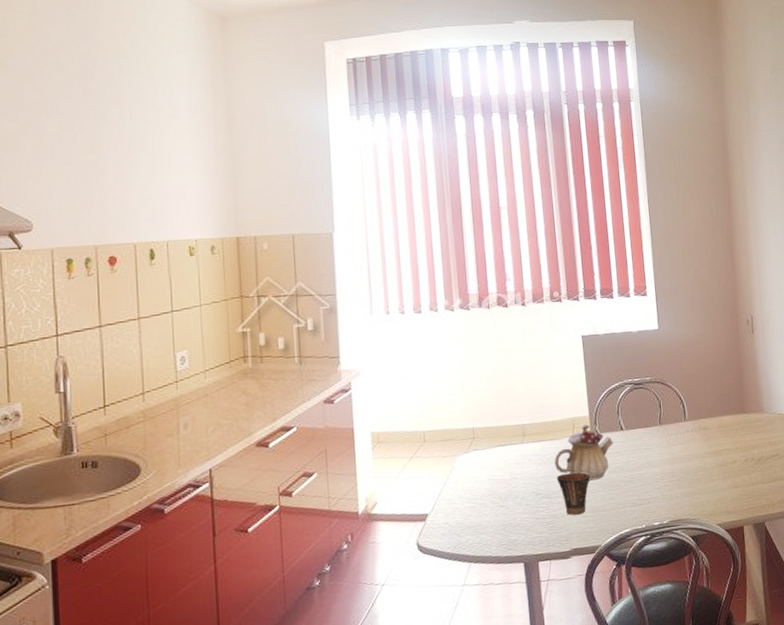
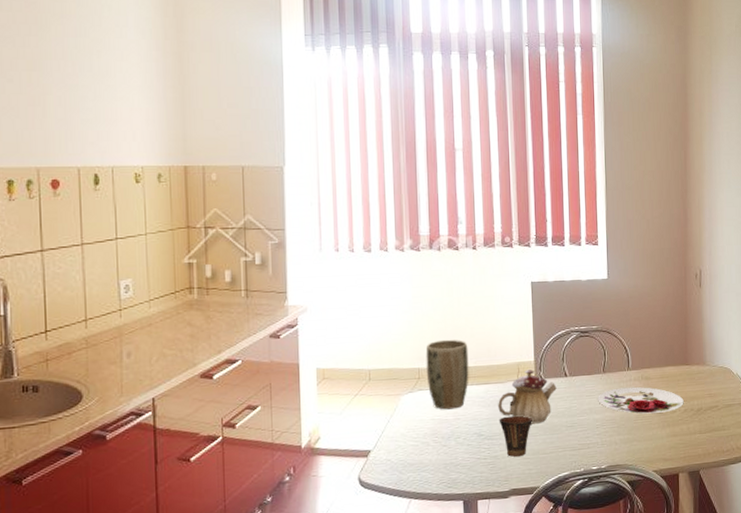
plant pot: none [479,397,524,469] -> present [425,339,469,410]
plate: none [655,437,744,466] -> present [598,386,684,414]

